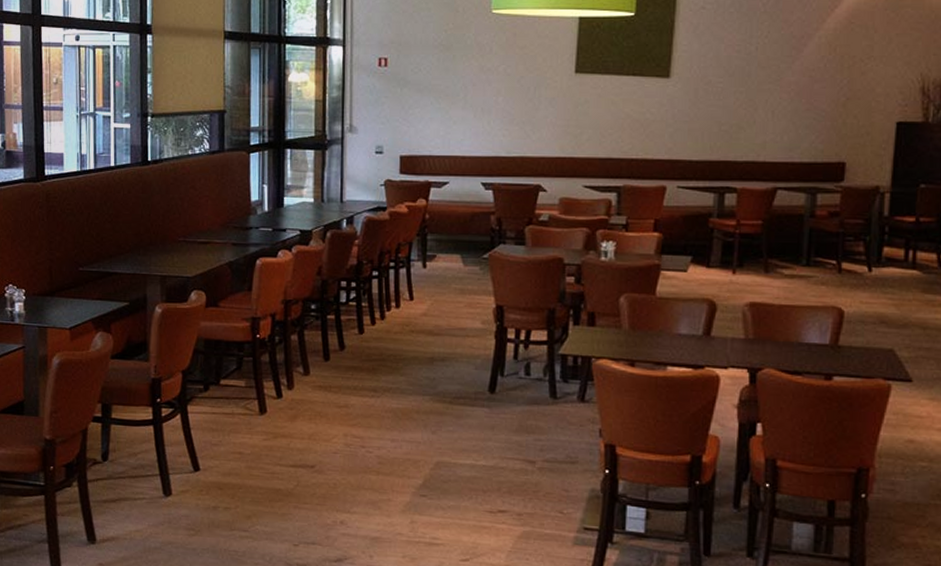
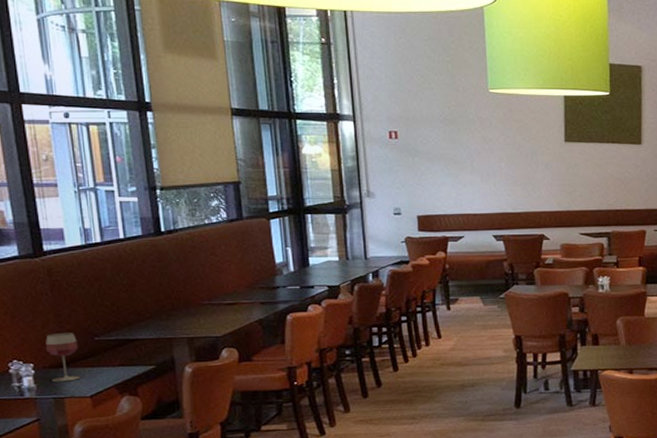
wineglass: none [36,259,64,311] -> present [45,332,81,382]

